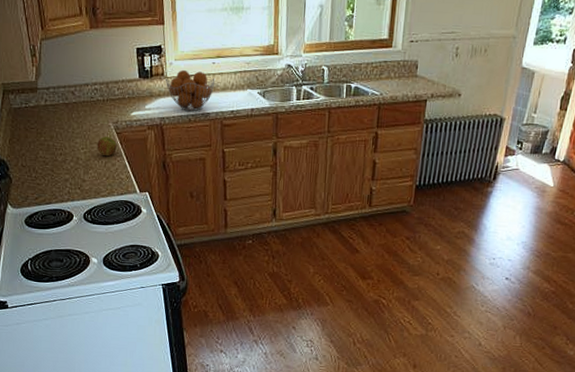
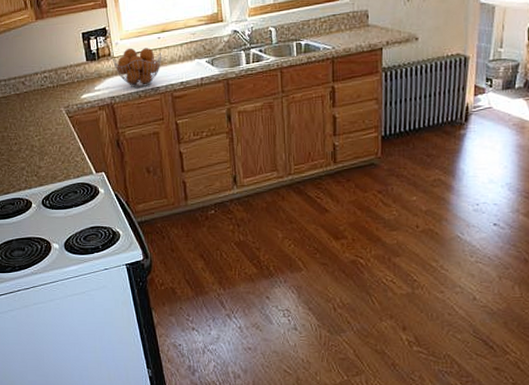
apple: present [97,137,117,157] -> none [50,122,70,141]

